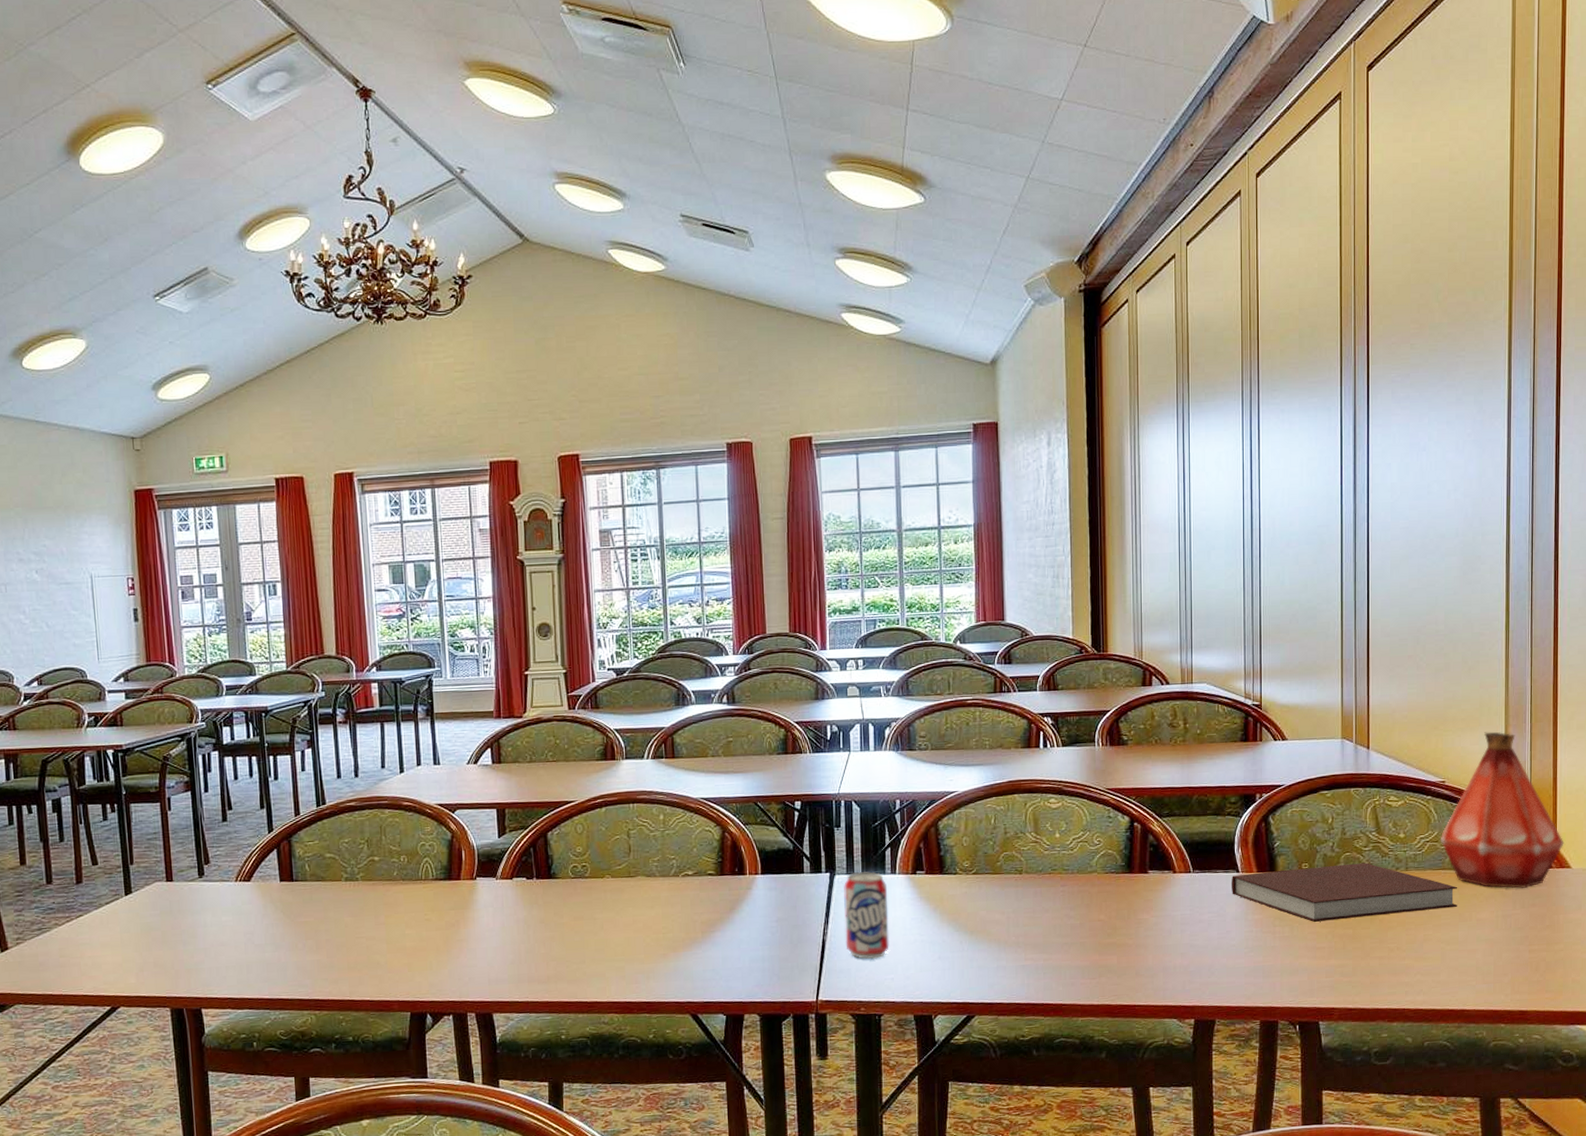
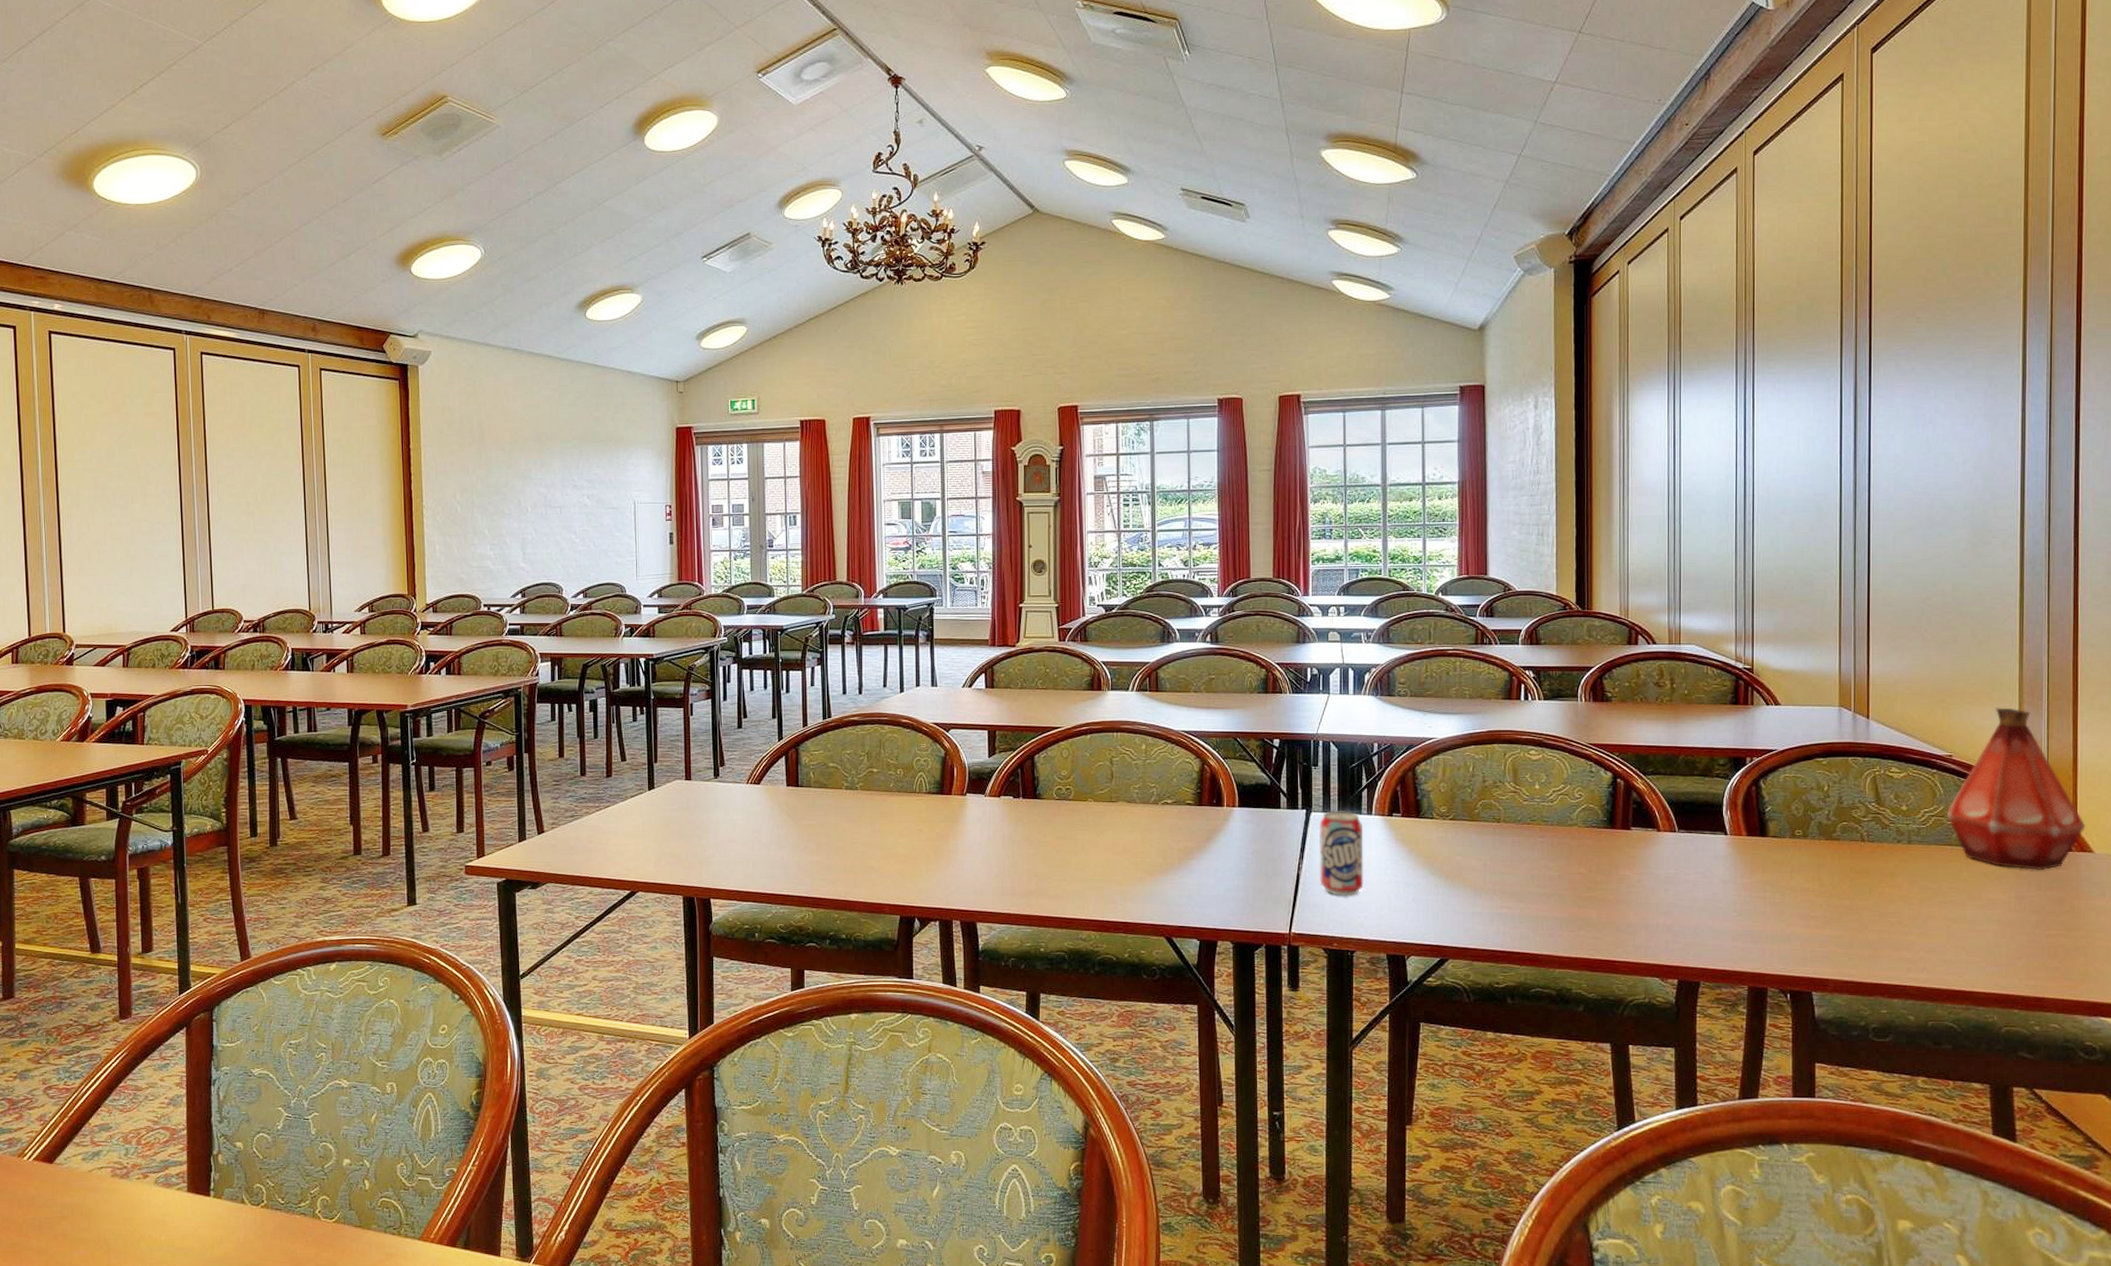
notebook: present [1232,862,1458,922] -> none [1719,833,1966,890]

